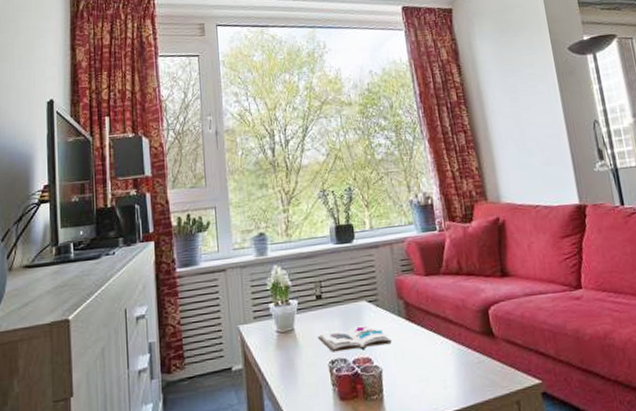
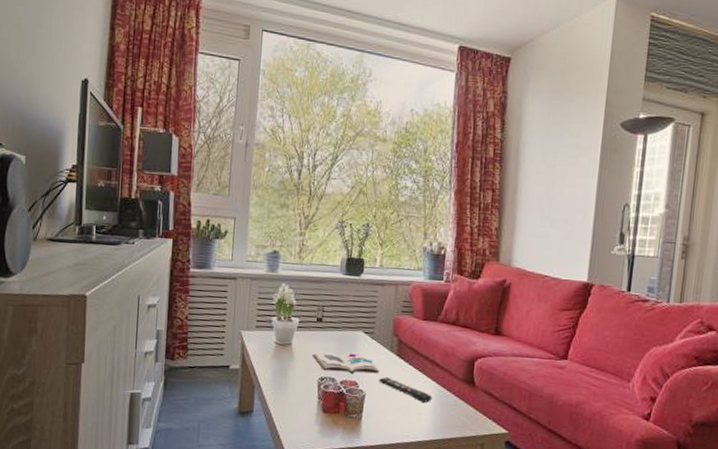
remote control: none [393,346,454,368] -> present [379,377,433,404]

